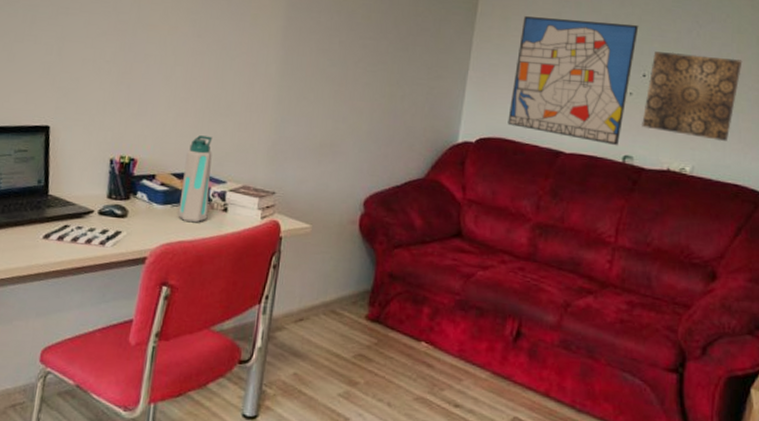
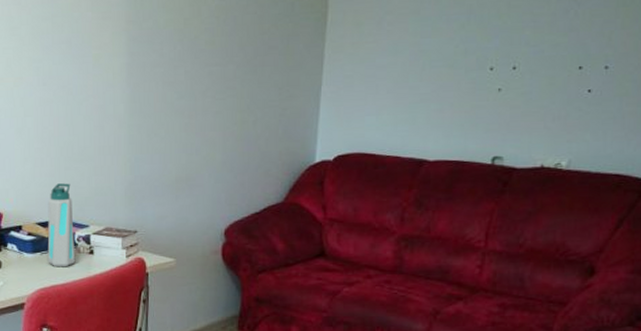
wall art: present [508,16,639,146] -> none [366,12,508,148]
wall art: present [641,51,743,142] -> none [511,36,628,131]

